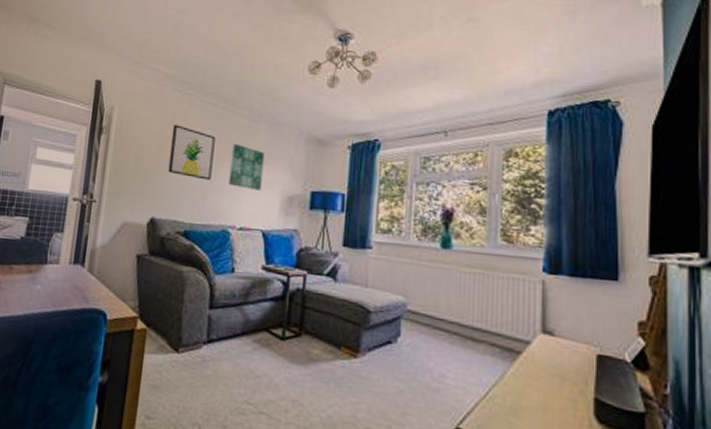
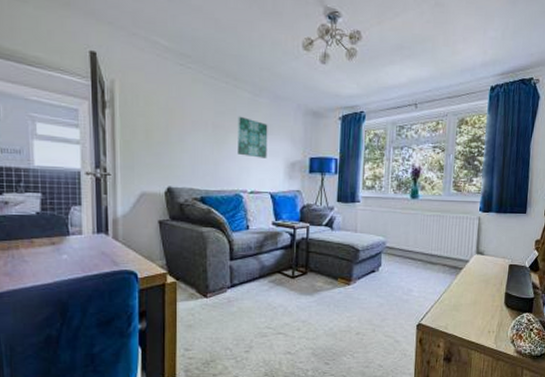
wall art: present [168,124,215,180] -> none [178,98,221,151]

